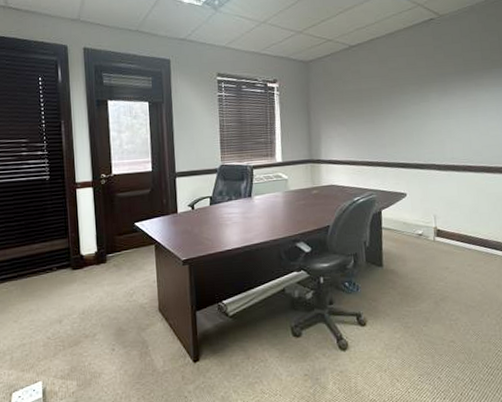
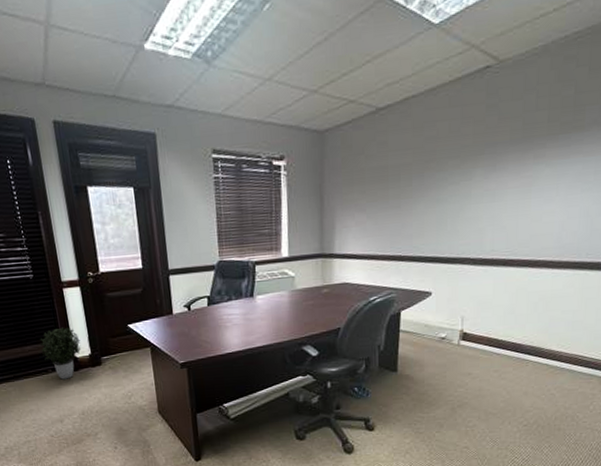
potted plant: none [48,225,88,278] -> present [40,327,82,380]

